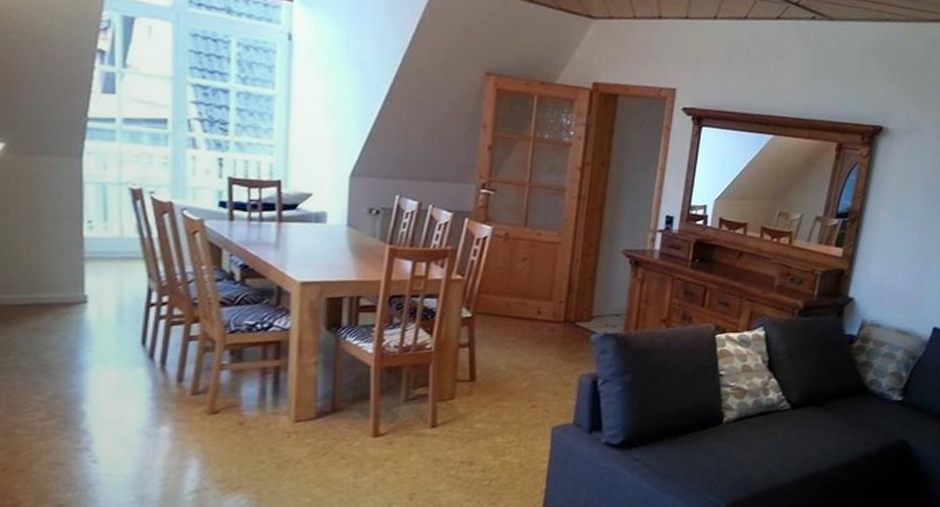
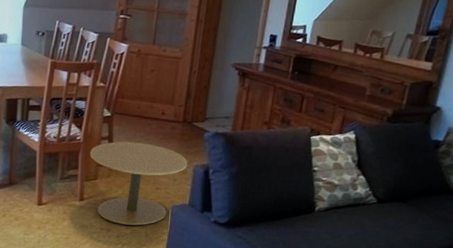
side table: none [444,348,571,455] -> present [90,141,187,226]

